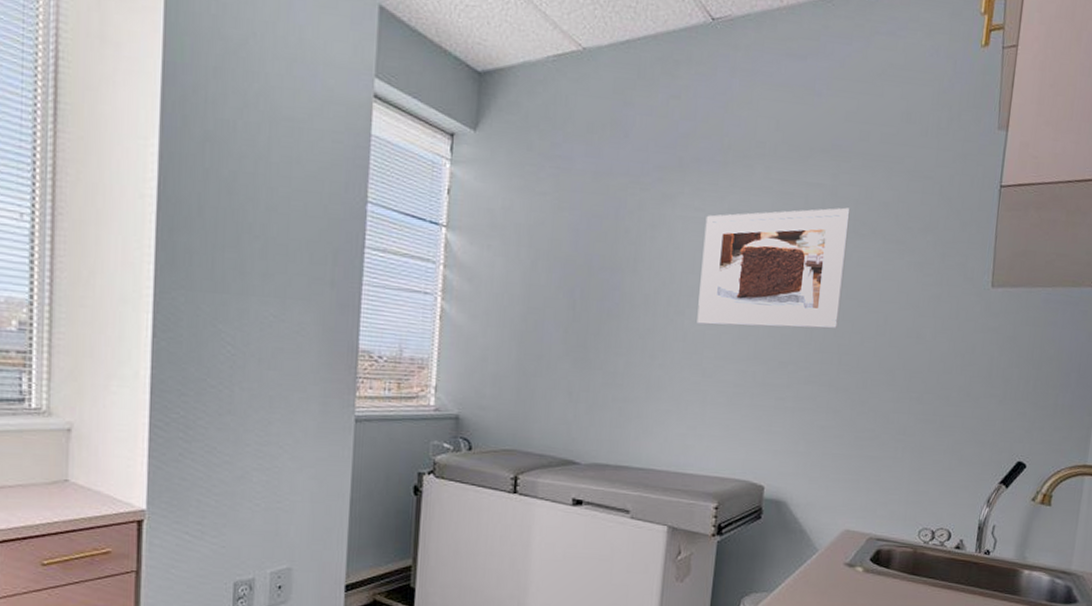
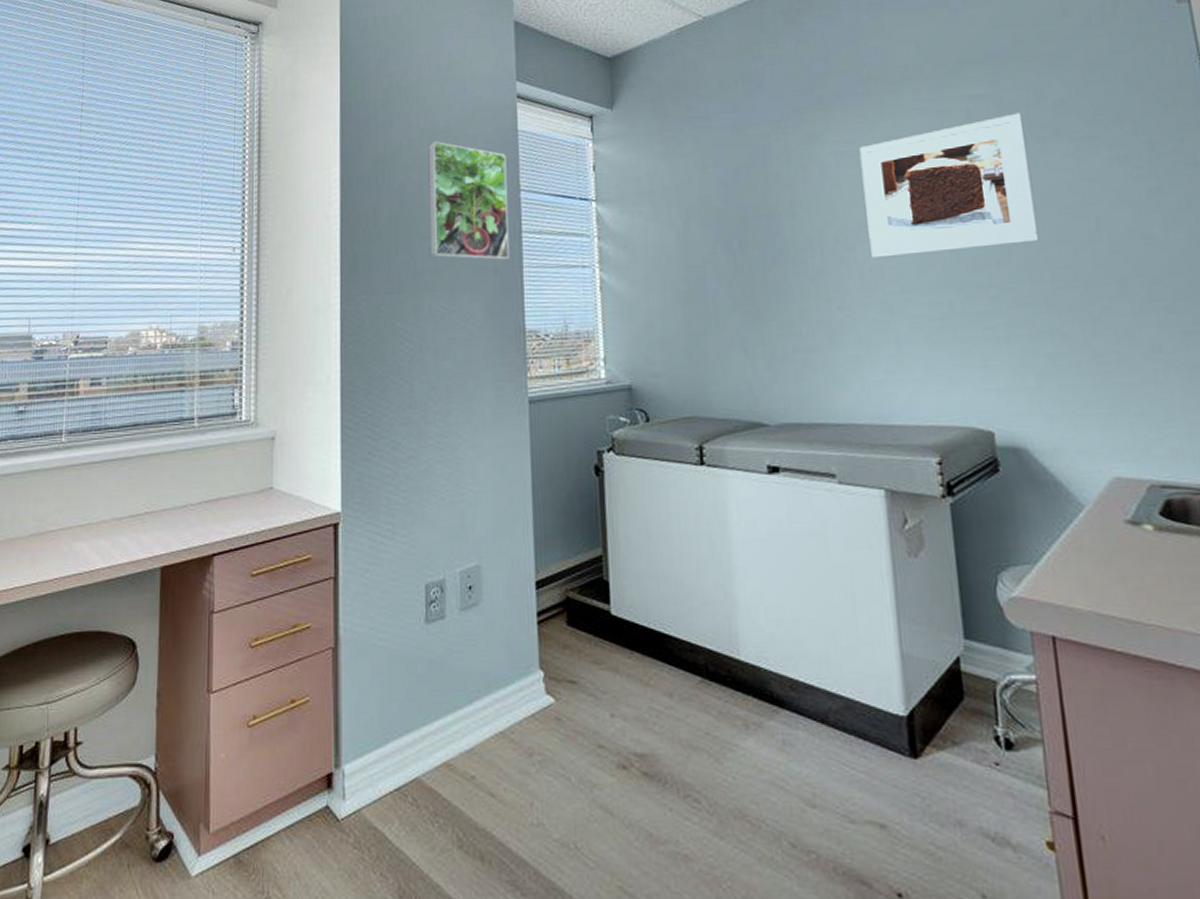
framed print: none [261,128,356,274] -> present [428,141,510,260]

